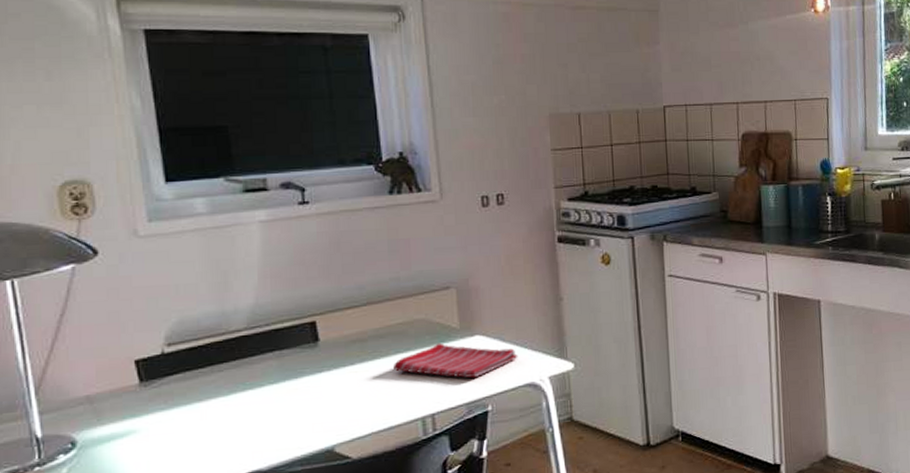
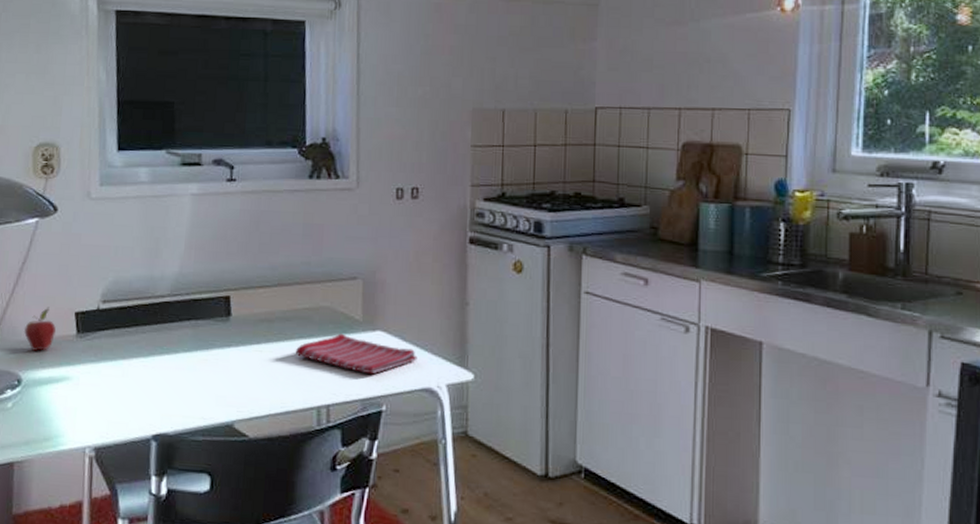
fruit: none [73,358,114,408] -> present [24,307,57,351]

